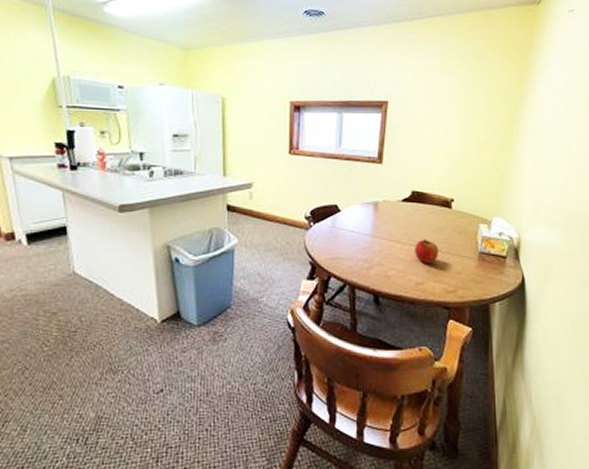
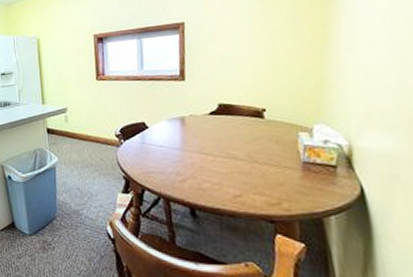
apple: present [415,239,439,263] -> none [228,150,256,175]

